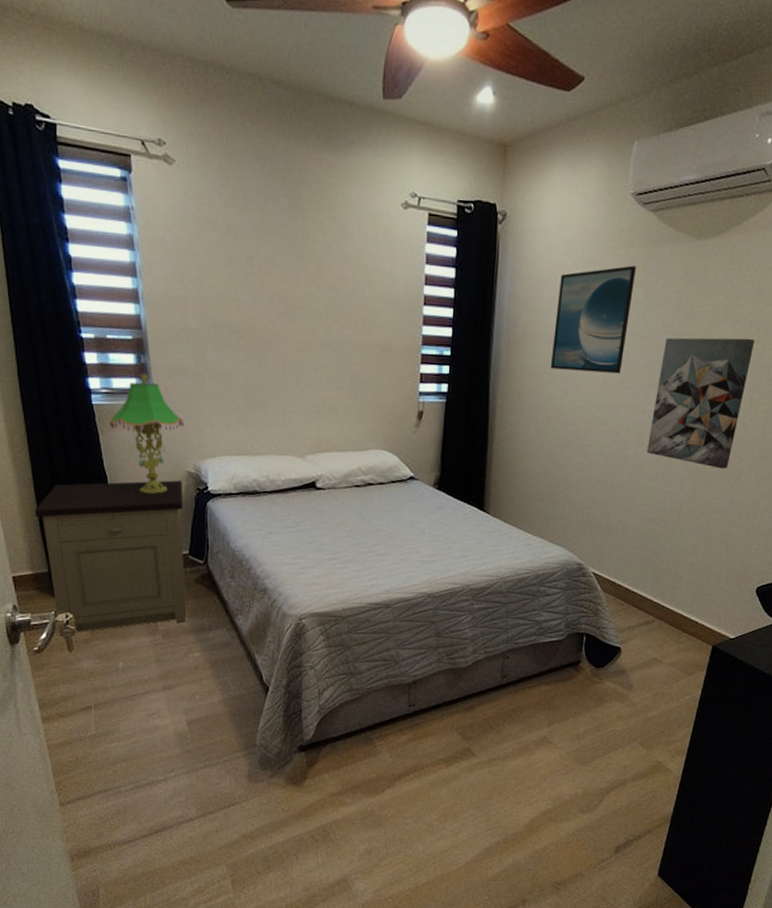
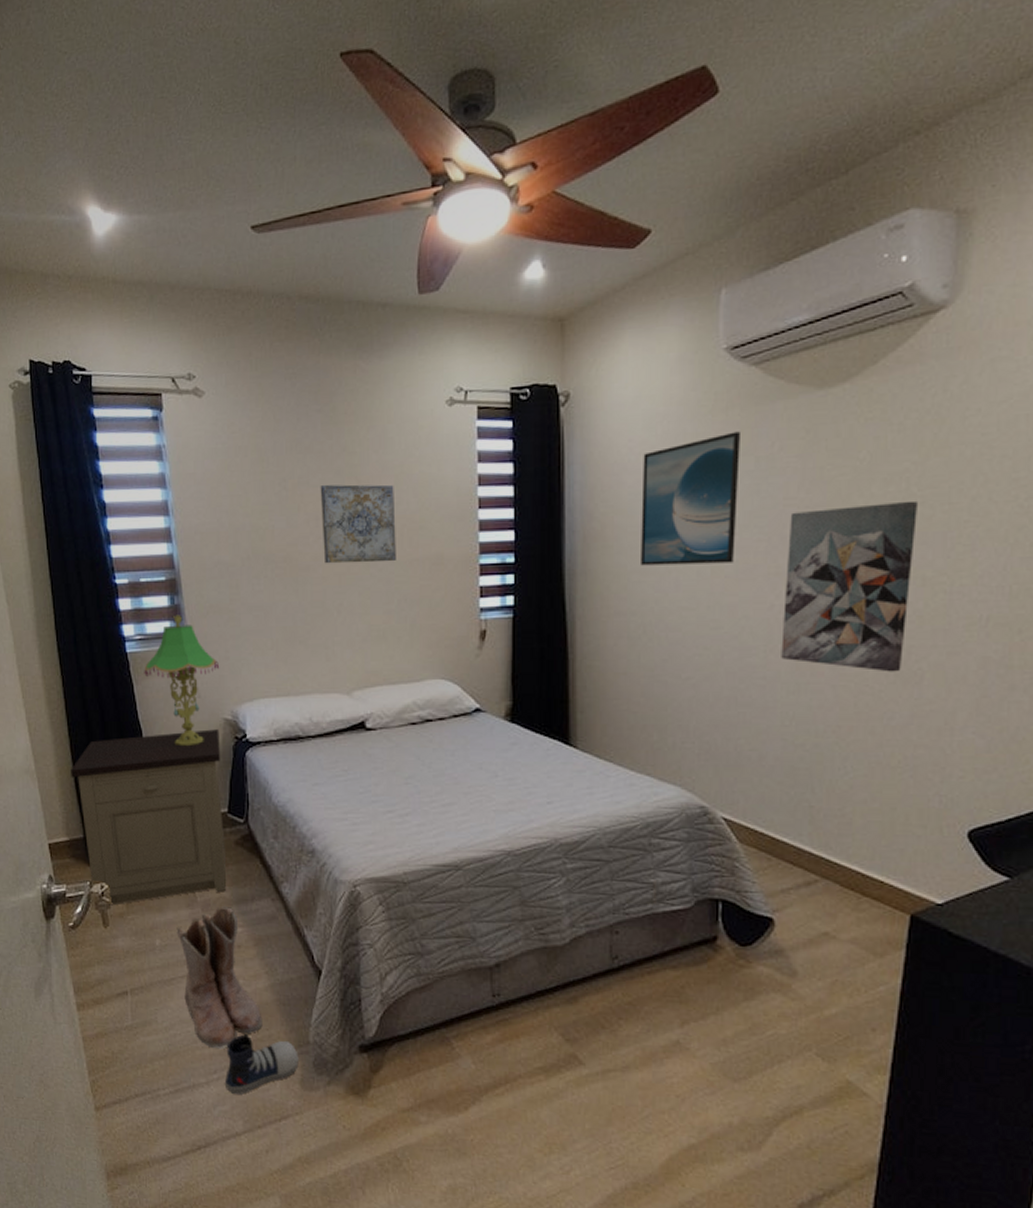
boots: none [139,635,216,752] -> present [176,907,263,1048]
shoe: none [180,740,247,788] -> present [224,1034,299,1095]
wall art: none [284,266,352,344] -> present [320,484,396,564]

